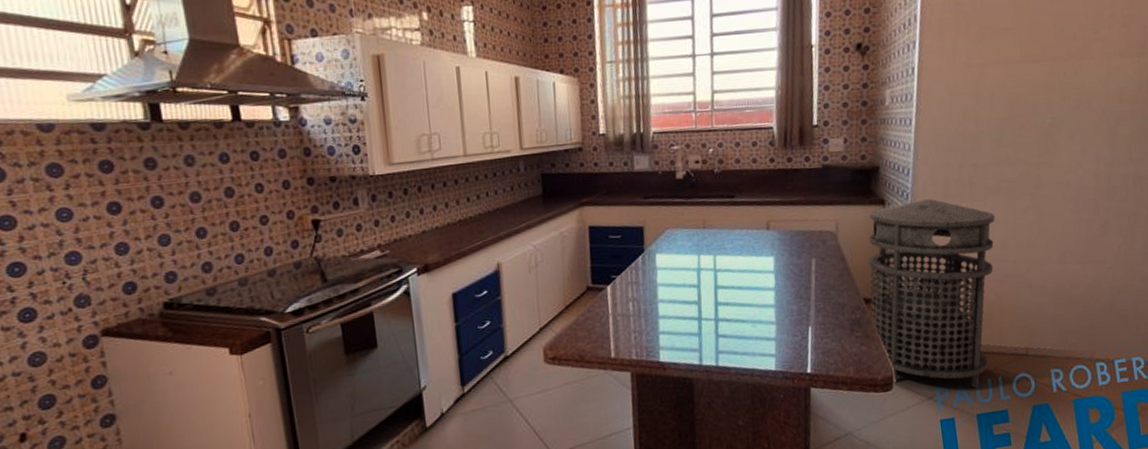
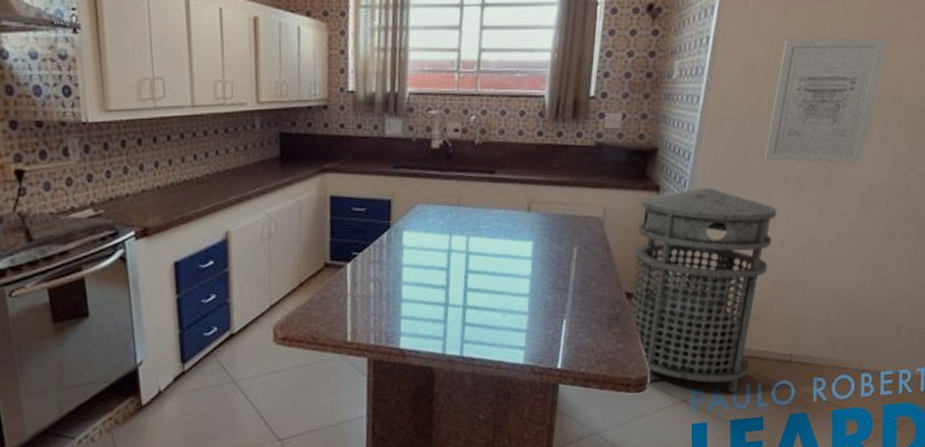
wall art: none [976,59,1075,172] -> present [764,38,887,164]

